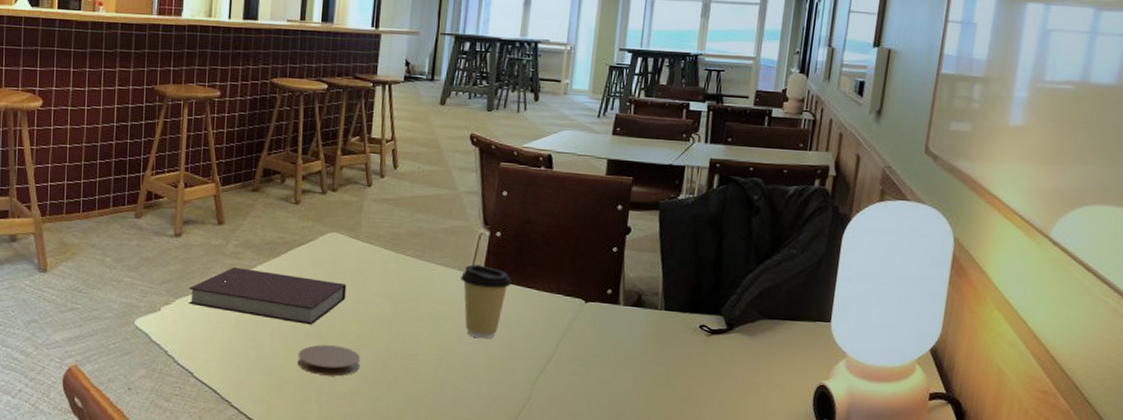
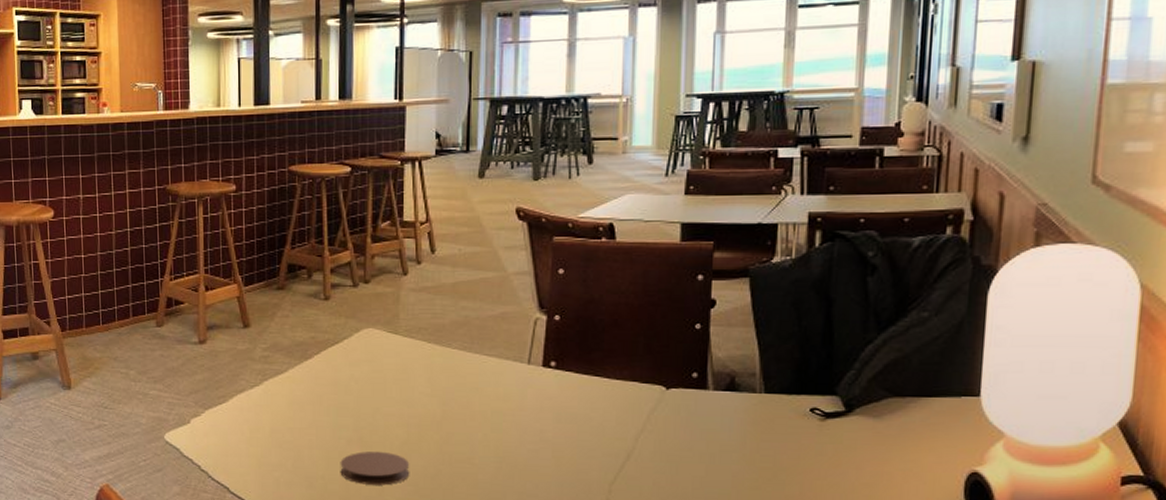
notebook: present [188,267,347,325] -> none [217,373,388,430]
coffee cup: present [460,264,512,339] -> none [516,353,577,437]

